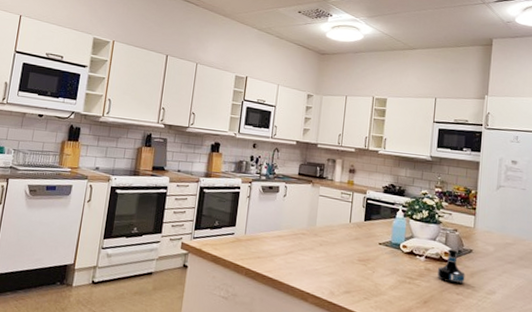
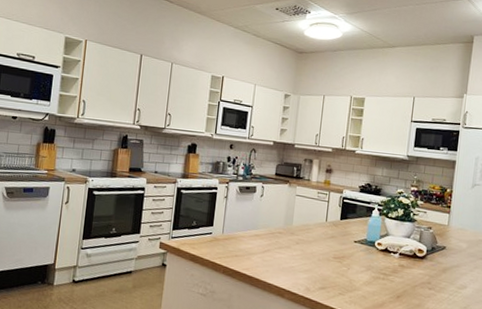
tequila bottle: present [437,248,465,285] -> none [410,245,438,280]

